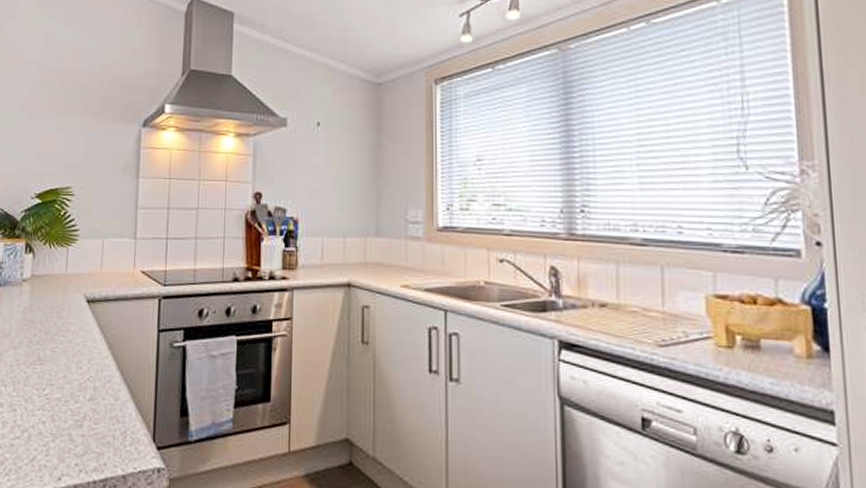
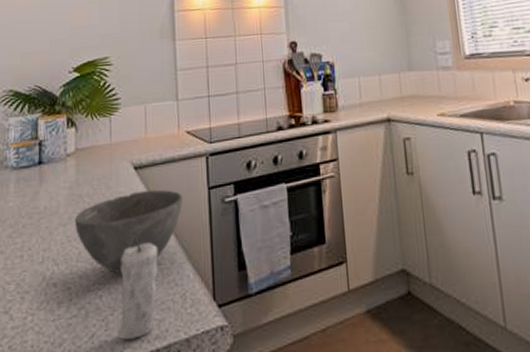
bowl: none [24,324,133,402] -> present [74,189,183,273]
candle: none [58,364,103,468] -> present [118,232,159,340]

